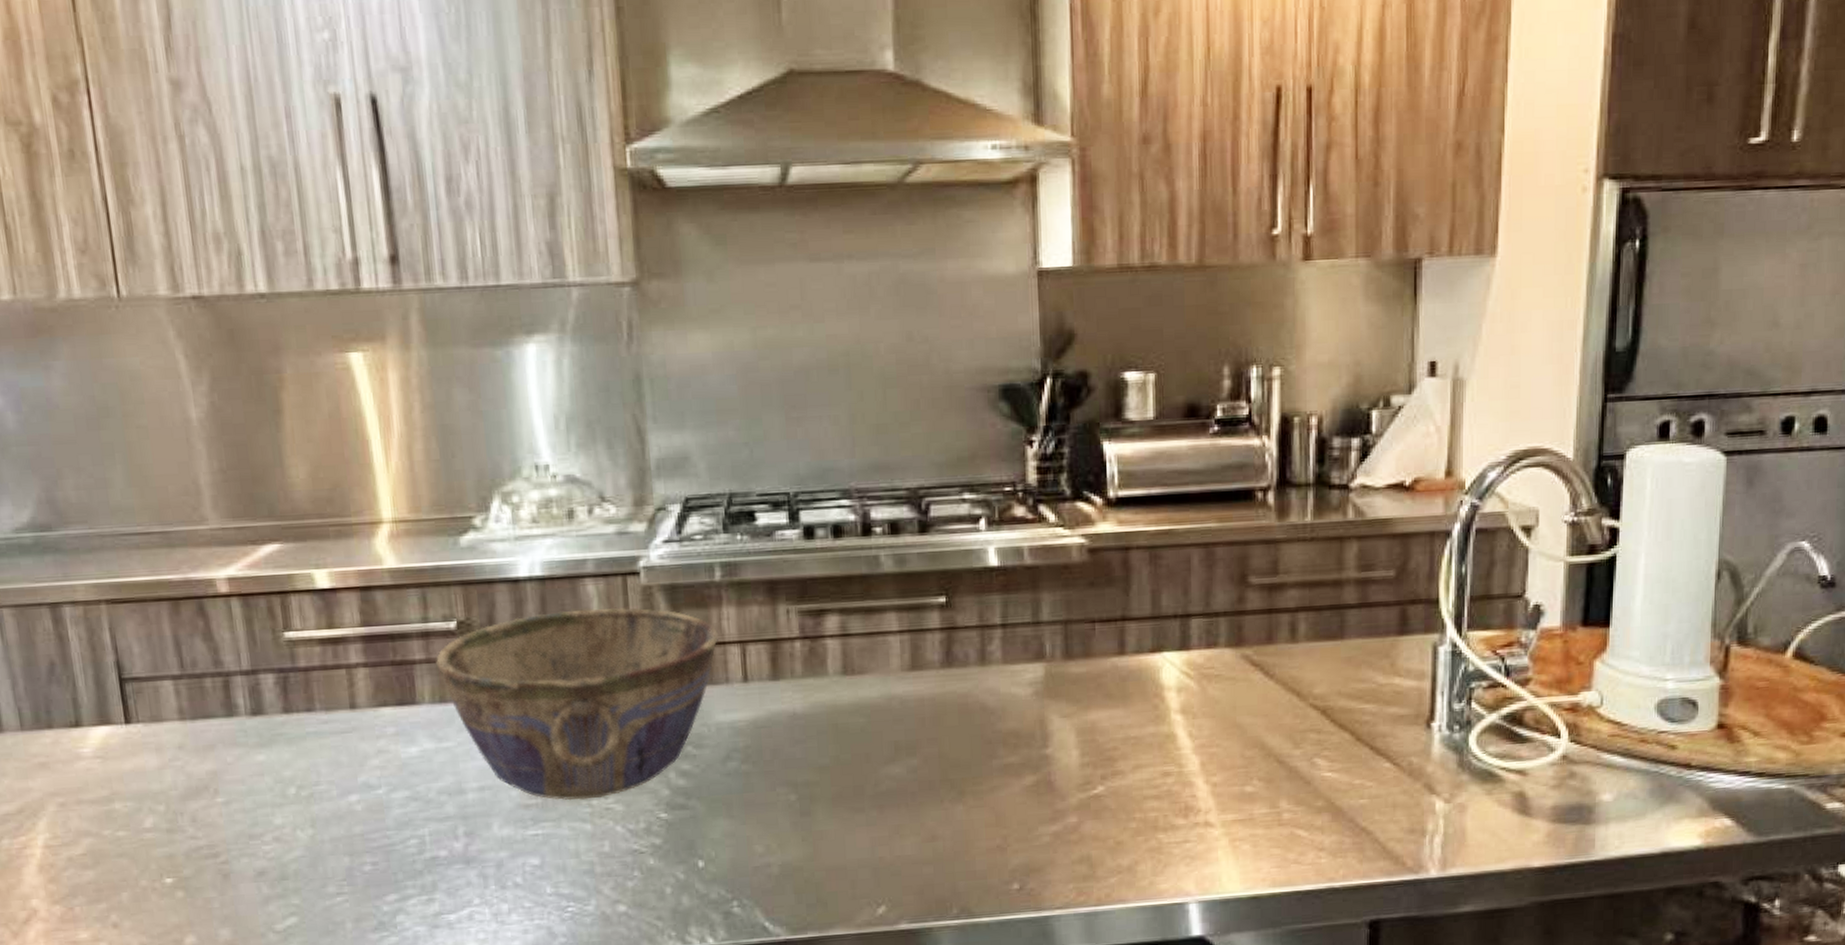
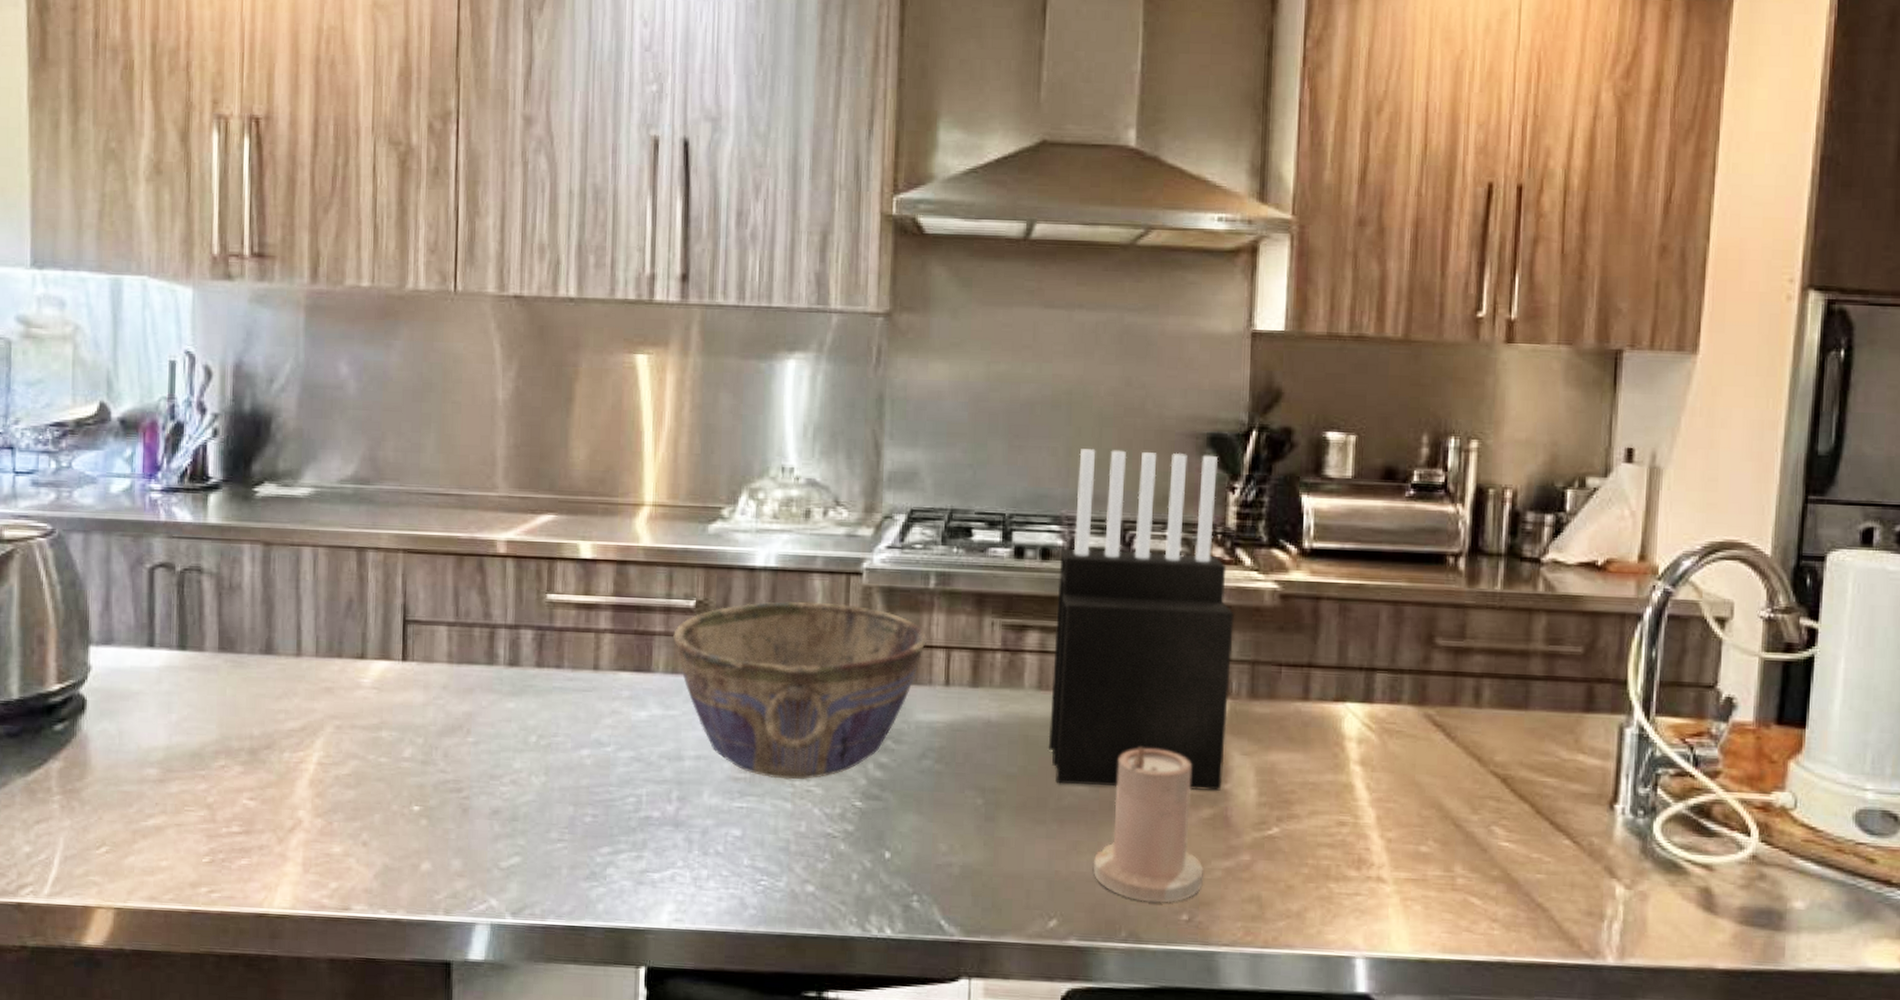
knife block: none [853,408,1044,770] -> present [1048,449,1234,791]
candle: none [917,721,1031,877] -> present [1093,747,1203,903]

